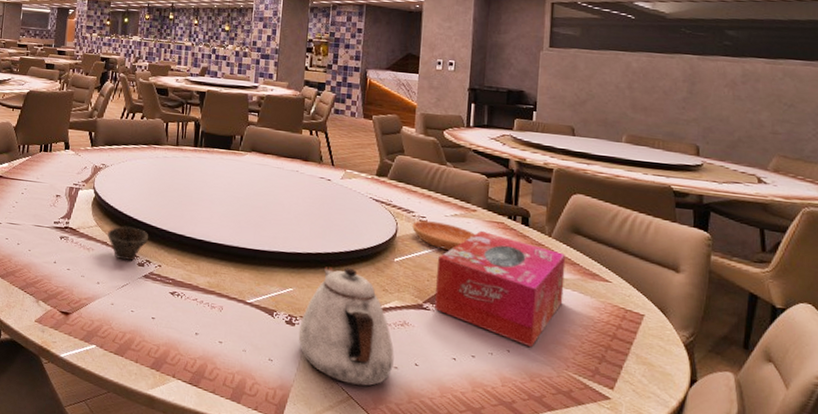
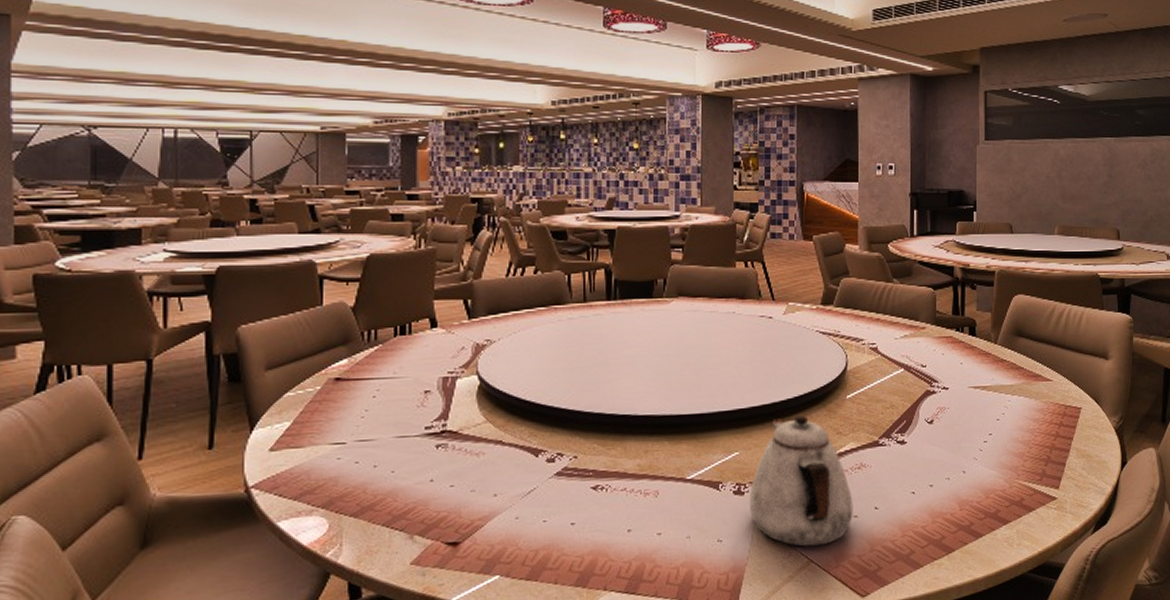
cup: present [107,226,149,261] -> none [501,414,558,460]
saucer: present [412,220,476,251] -> none [863,347,926,377]
tissue box: present [435,230,566,348] -> none [891,348,1011,464]

